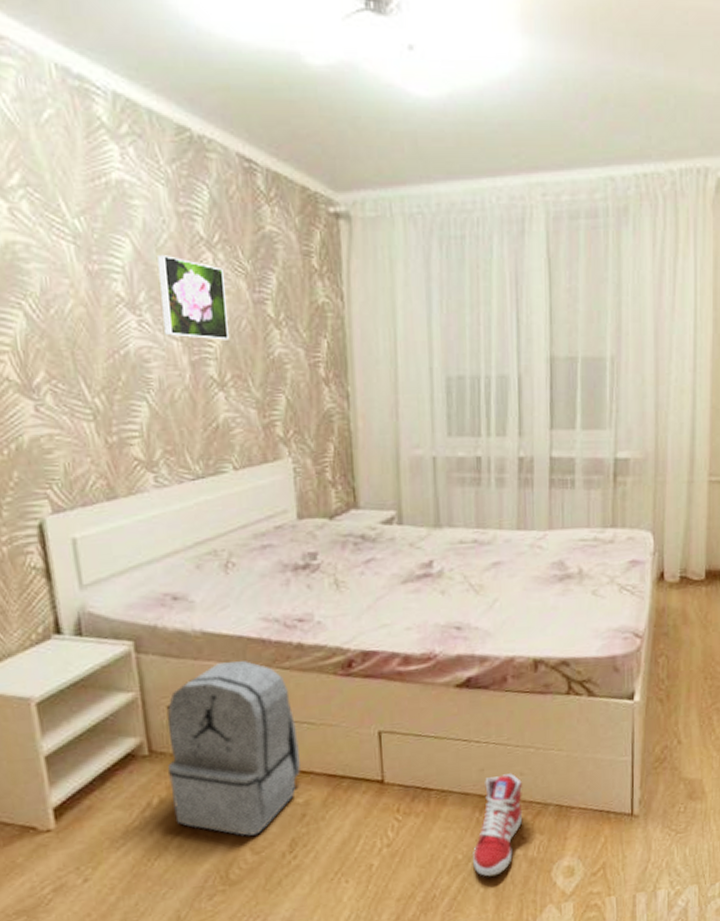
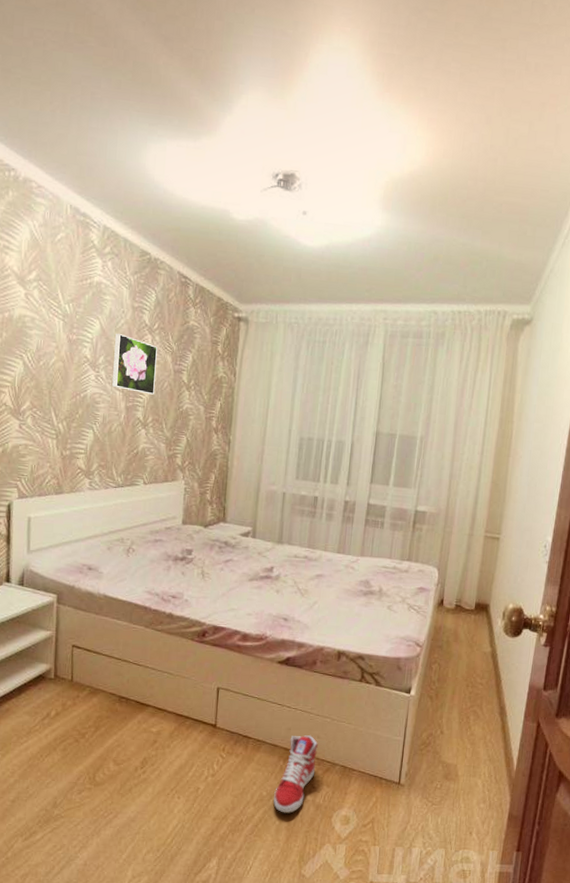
backpack: present [167,661,300,837] -> none [64,619,160,751]

